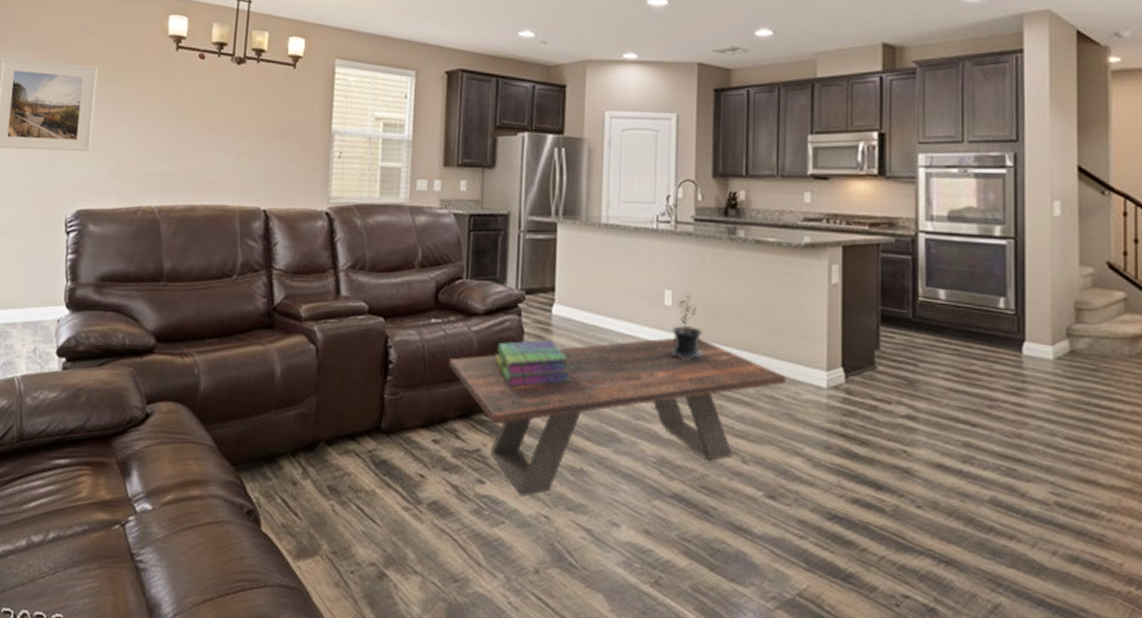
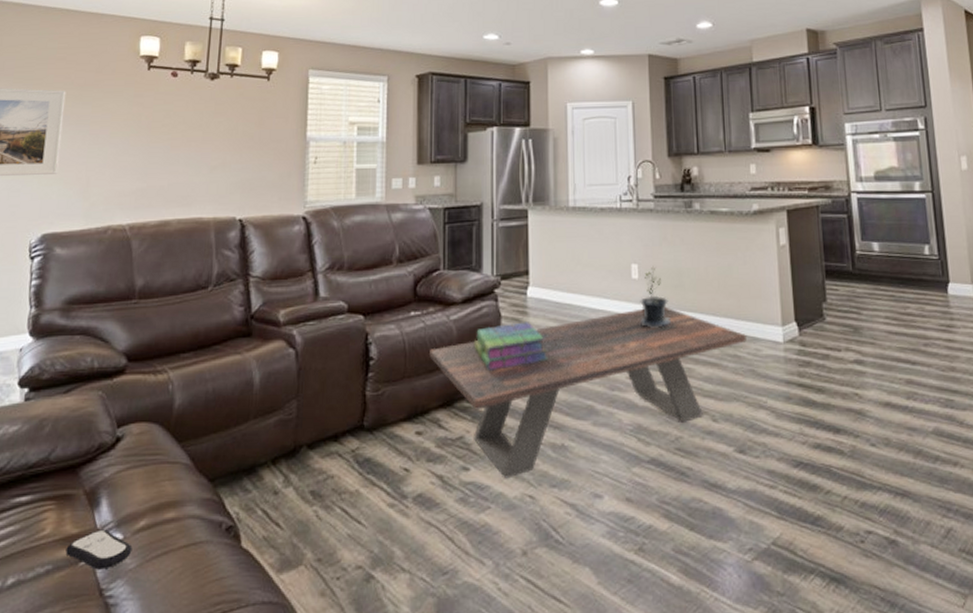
remote control: none [100,498,161,536] -> present [65,529,132,570]

